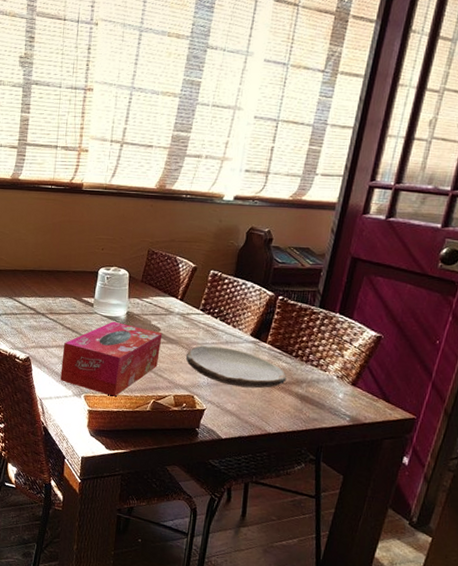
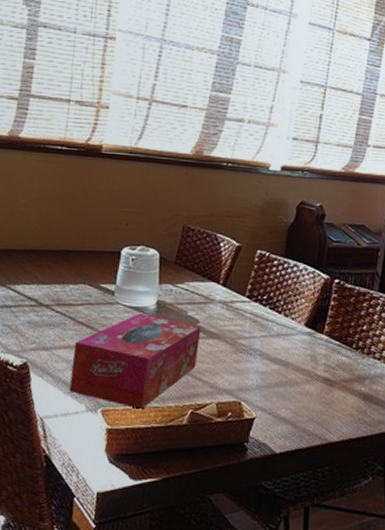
plate: present [185,345,287,389] -> none [230,339,347,389]

